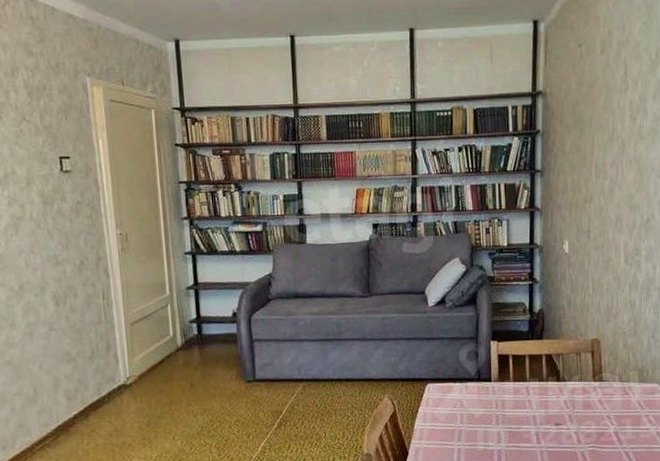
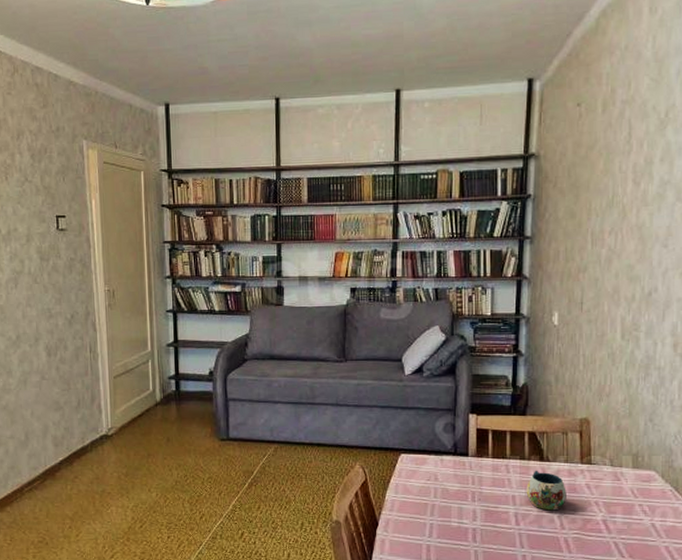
mug: none [545,390,582,428] -> present [526,470,567,511]

